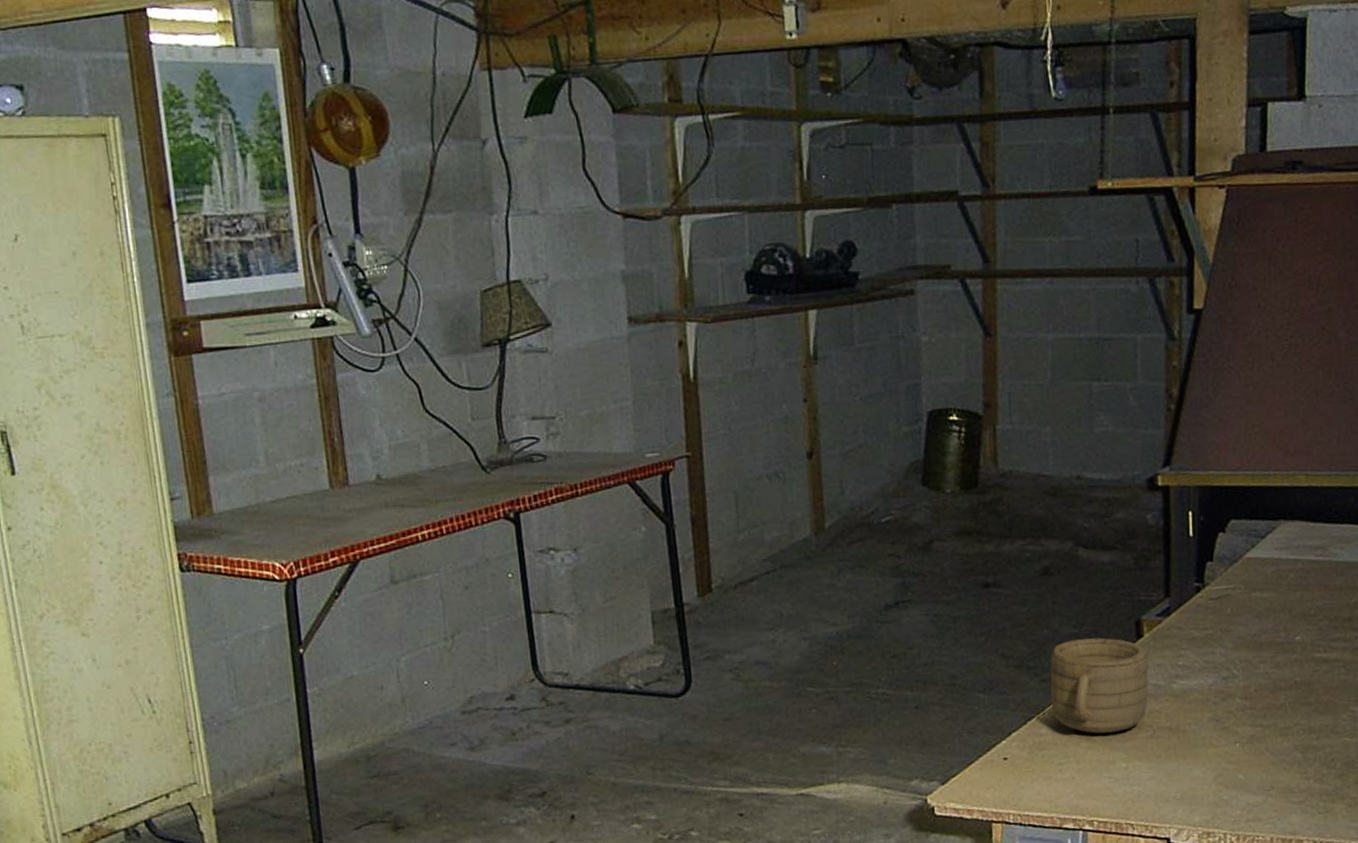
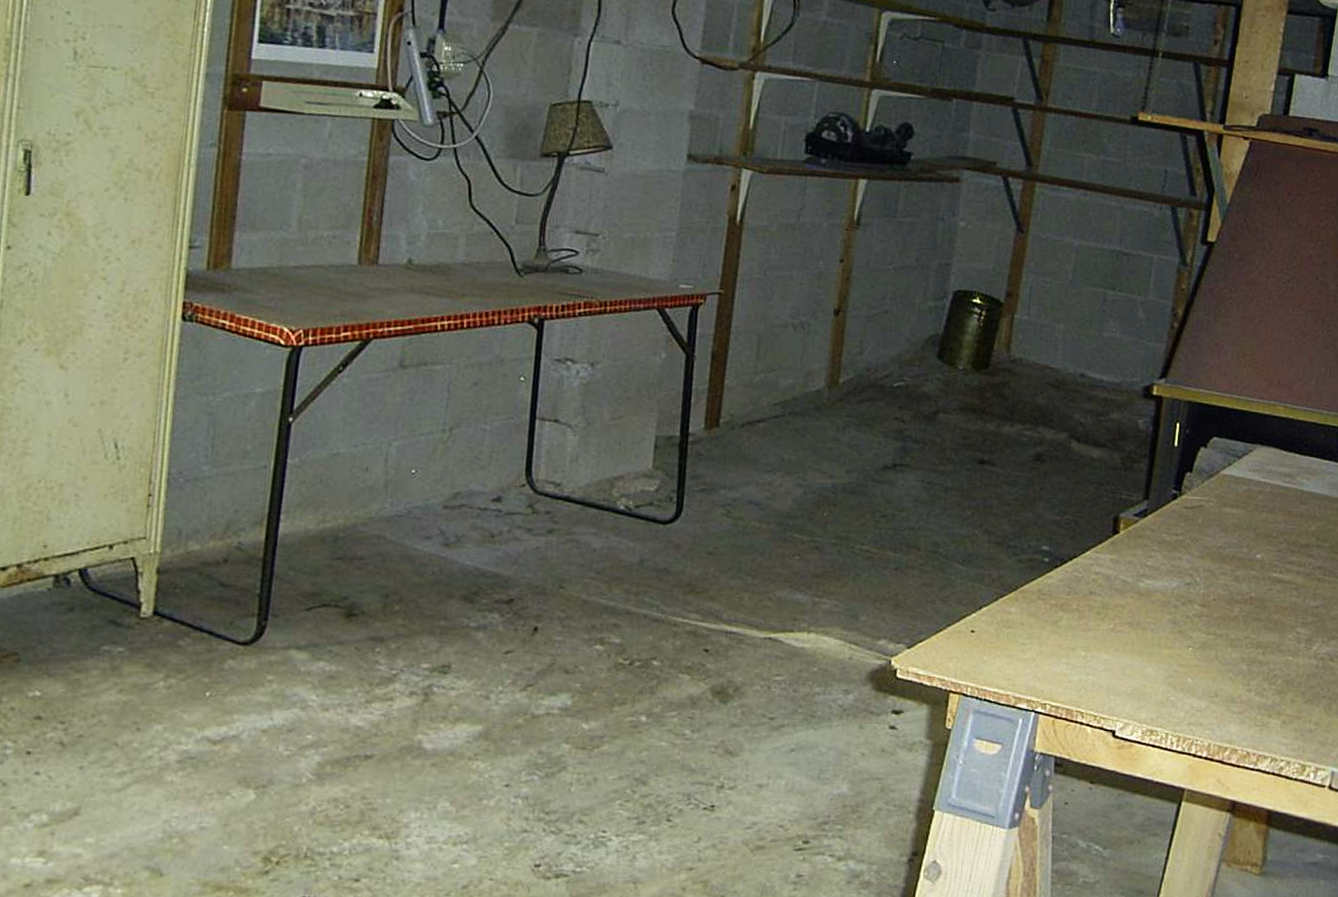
mug: present [1050,637,1149,734] -> none [1024,526,1121,621]

